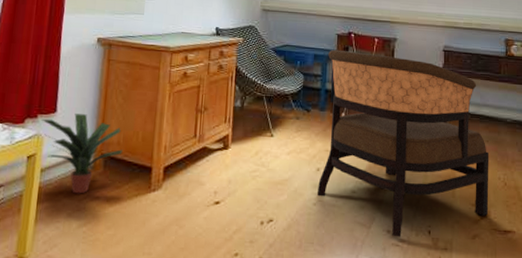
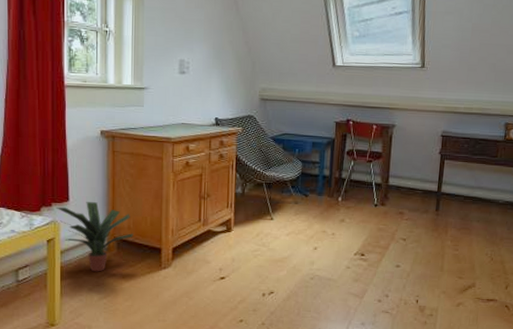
armchair: present [318,49,490,237] -> none [315,137,479,306]

